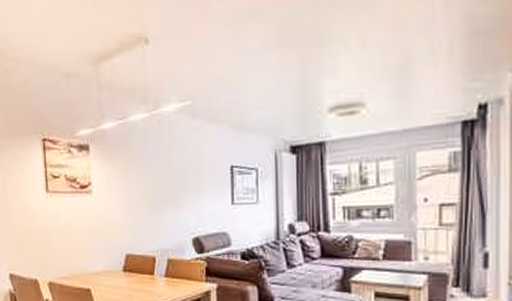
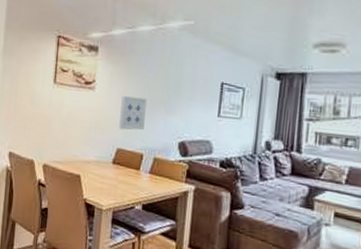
wall art: none [123,194,152,233] -> present [119,95,147,131]

